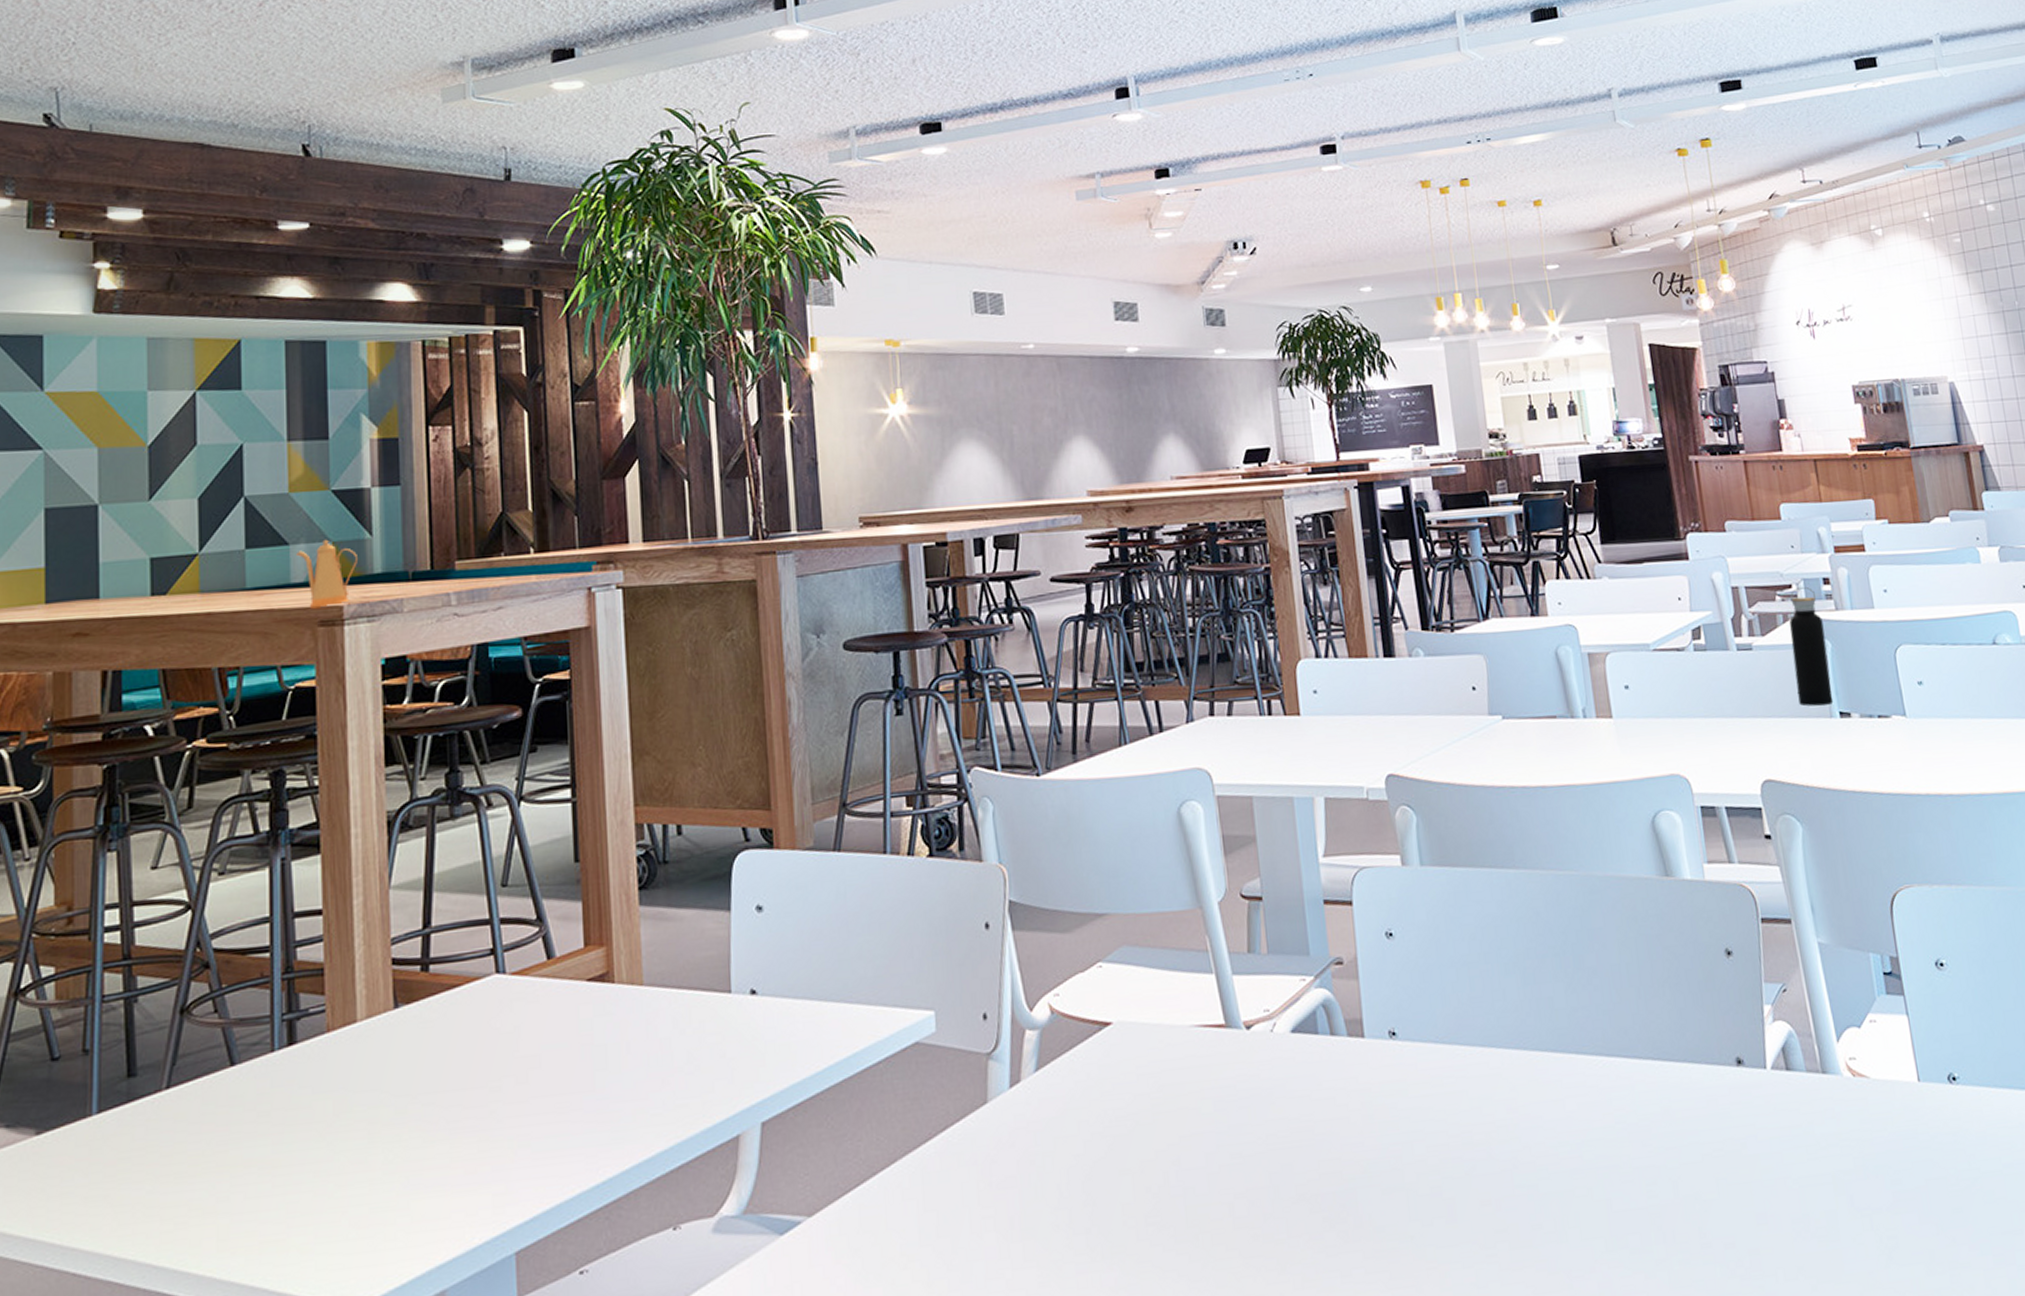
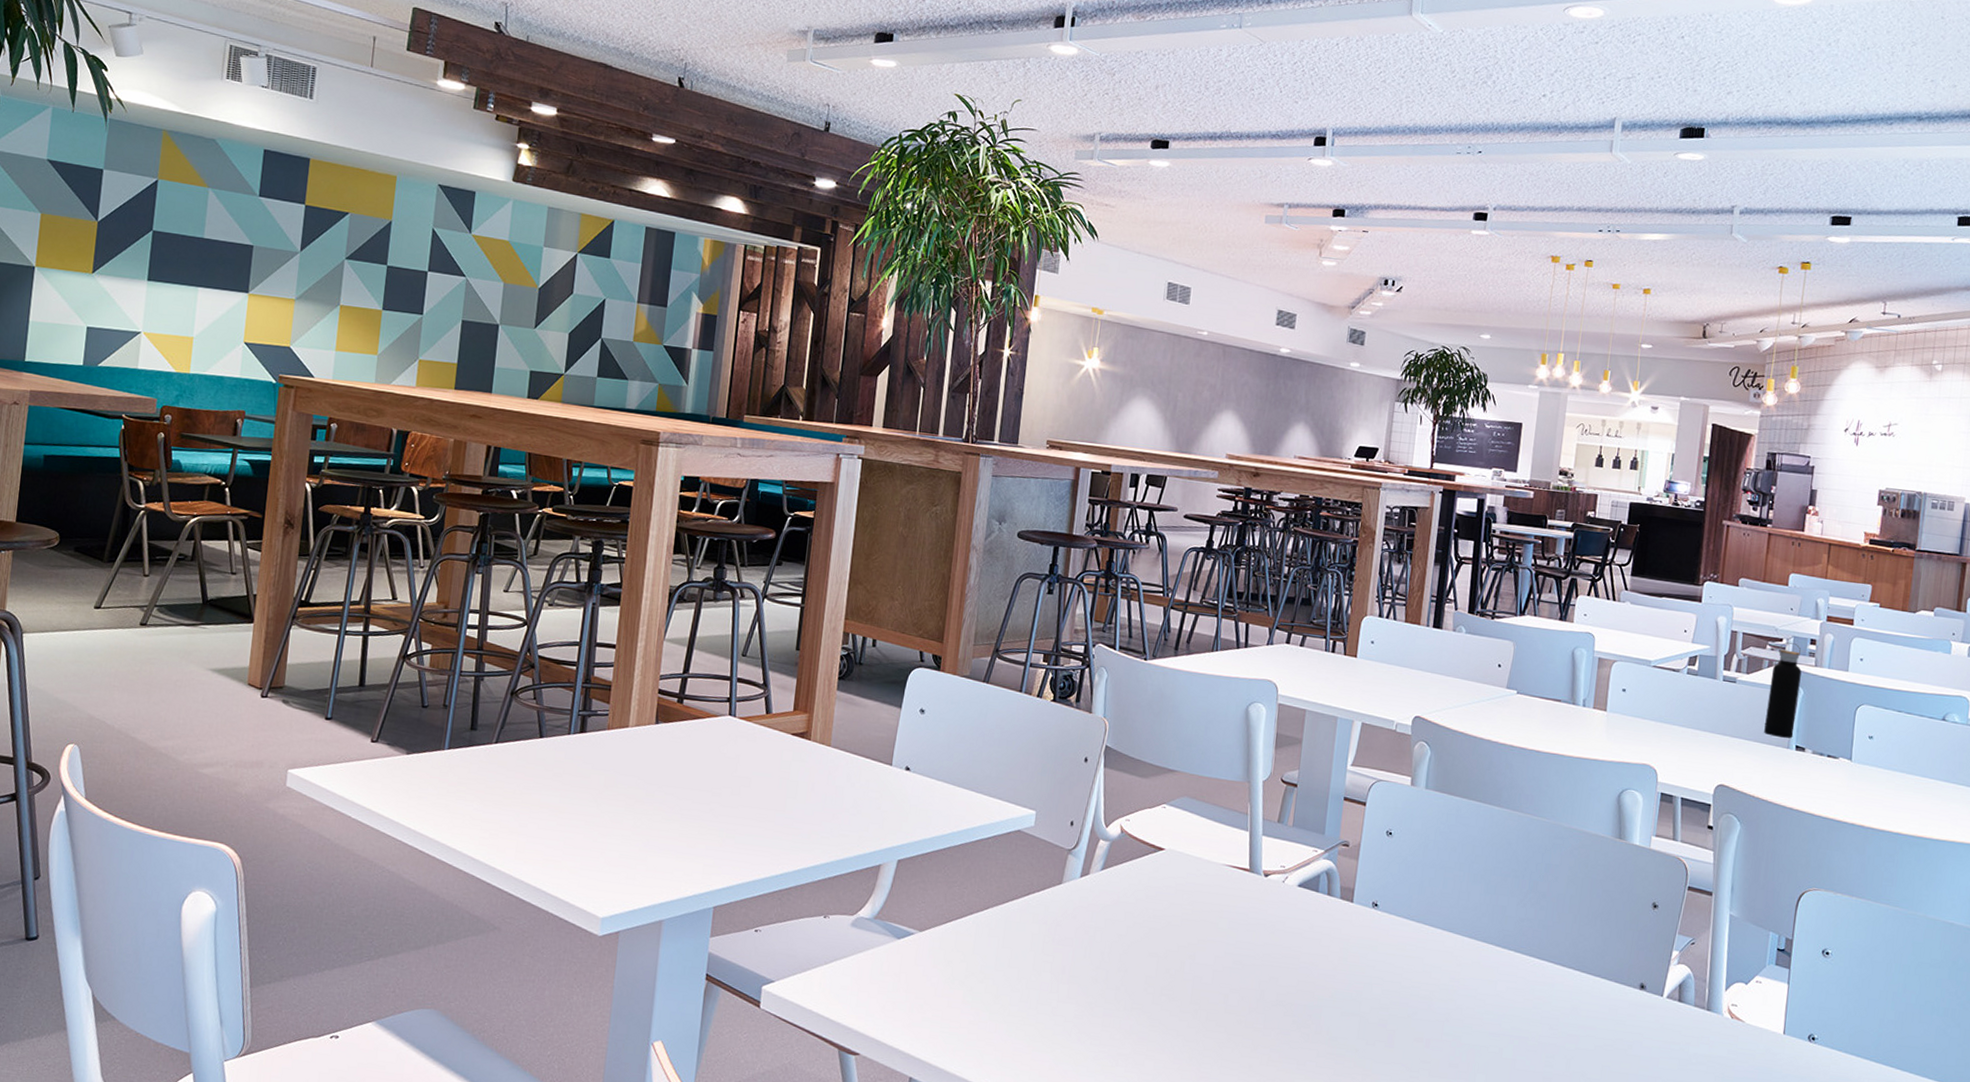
coffee pot: present [296,539,357,611] -> none [632,381,675,433]

